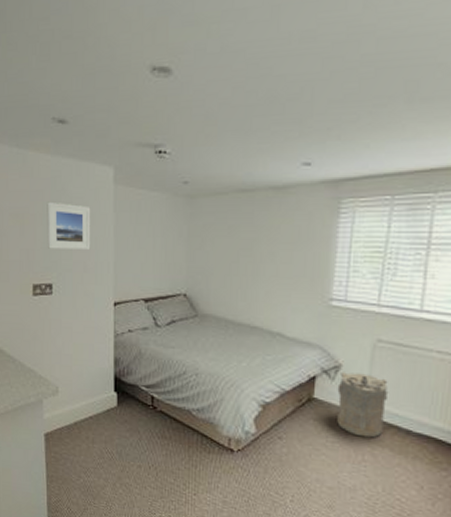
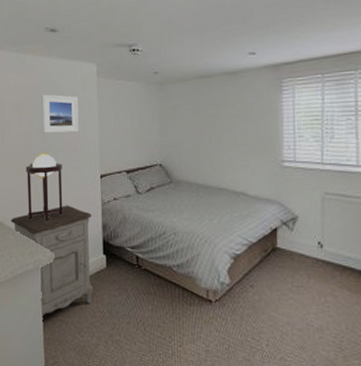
nightstand: none [10,334,103,453] -> present [10,205,94,317]
table lamp: none [27,272,71,351] -> present [25,153,64,222]
laundry hamper: present [337,372,389,438] -> none [296,223,341,280]

